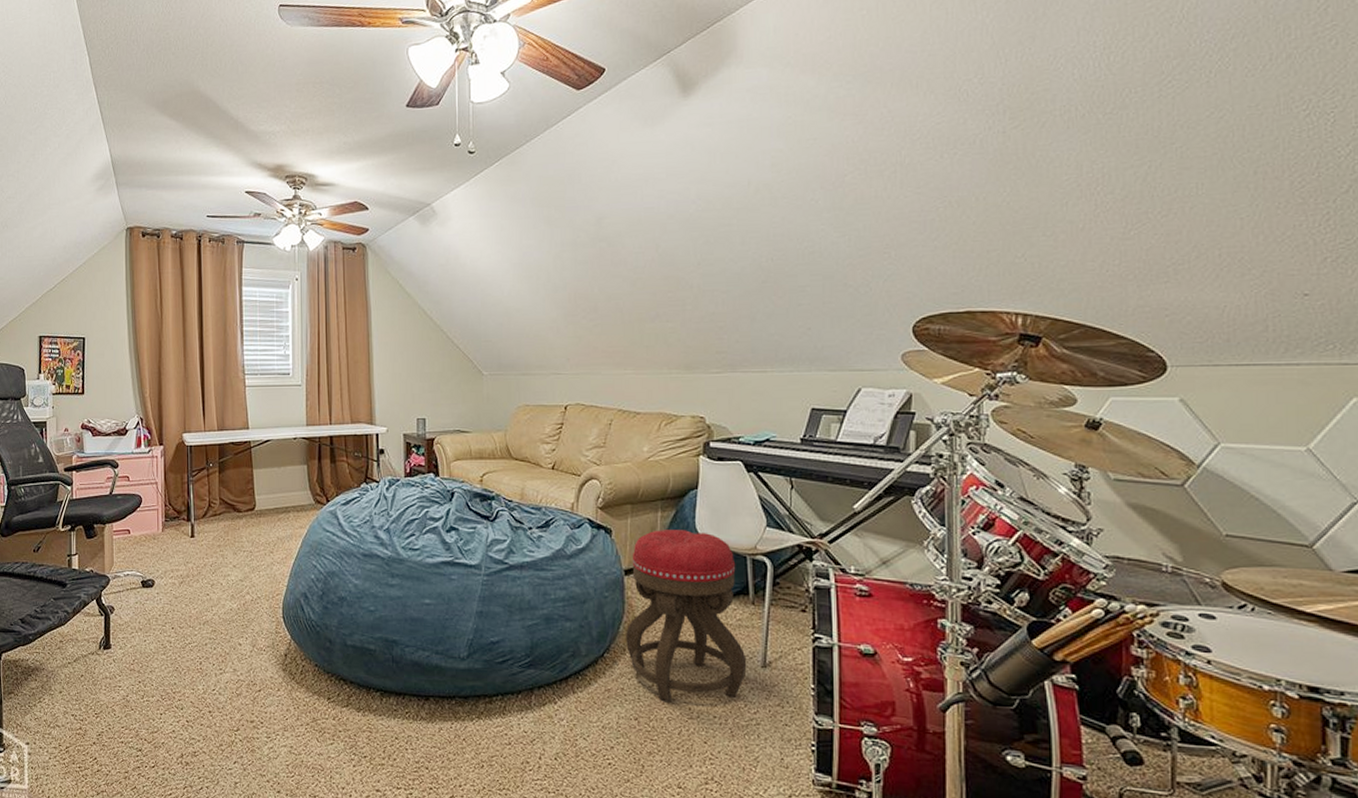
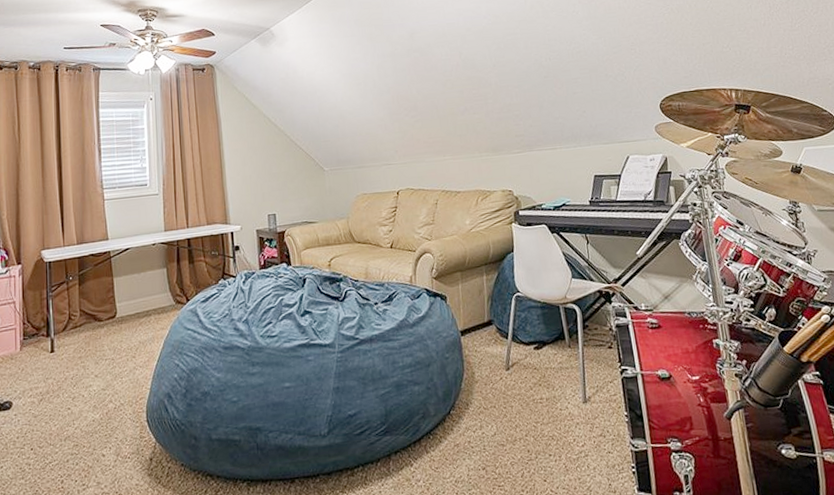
ottoman: present [626,530,747,703] -> none [465,289,572,449]

